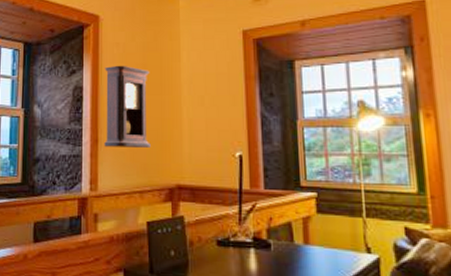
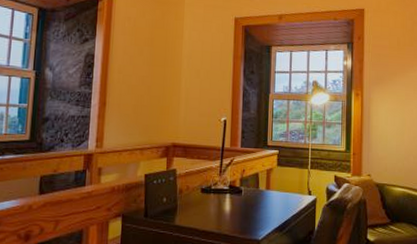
pendulum clock: present [104,65,151,147] -> none [111,37,156,111]

